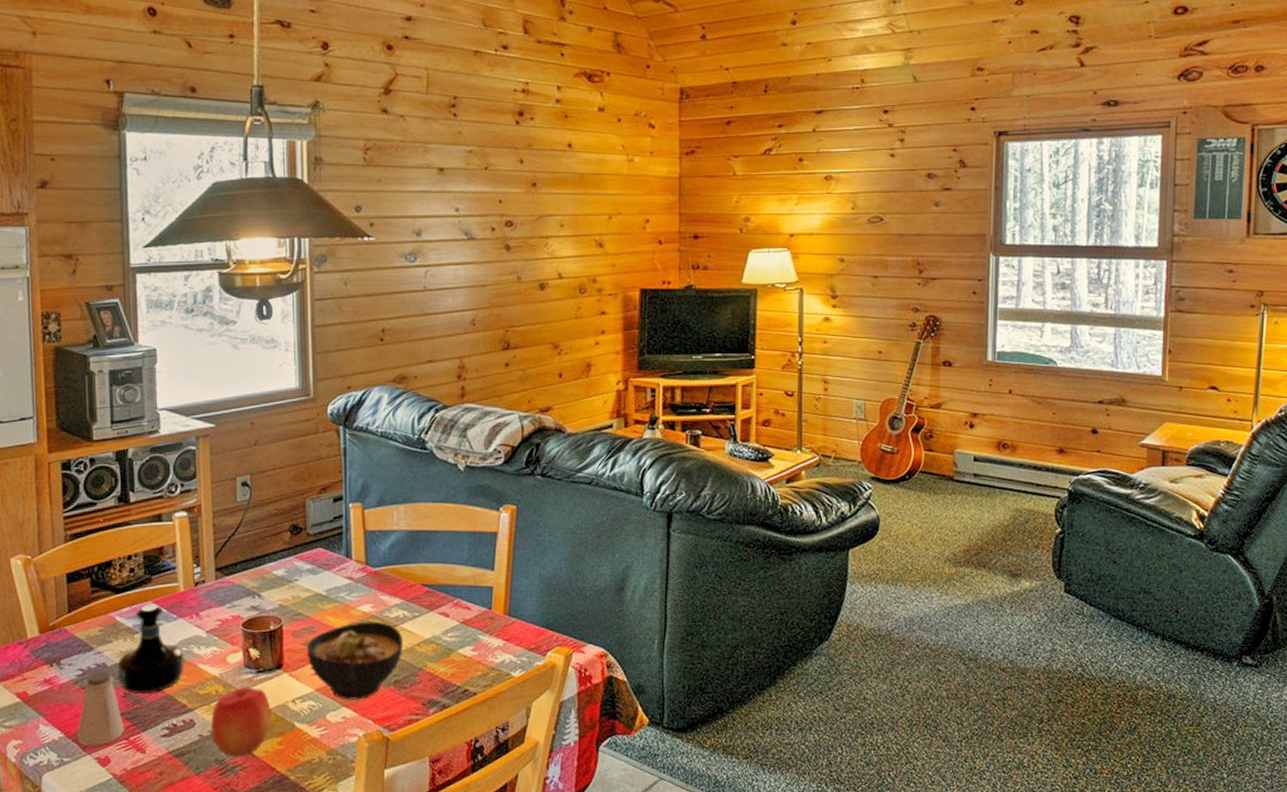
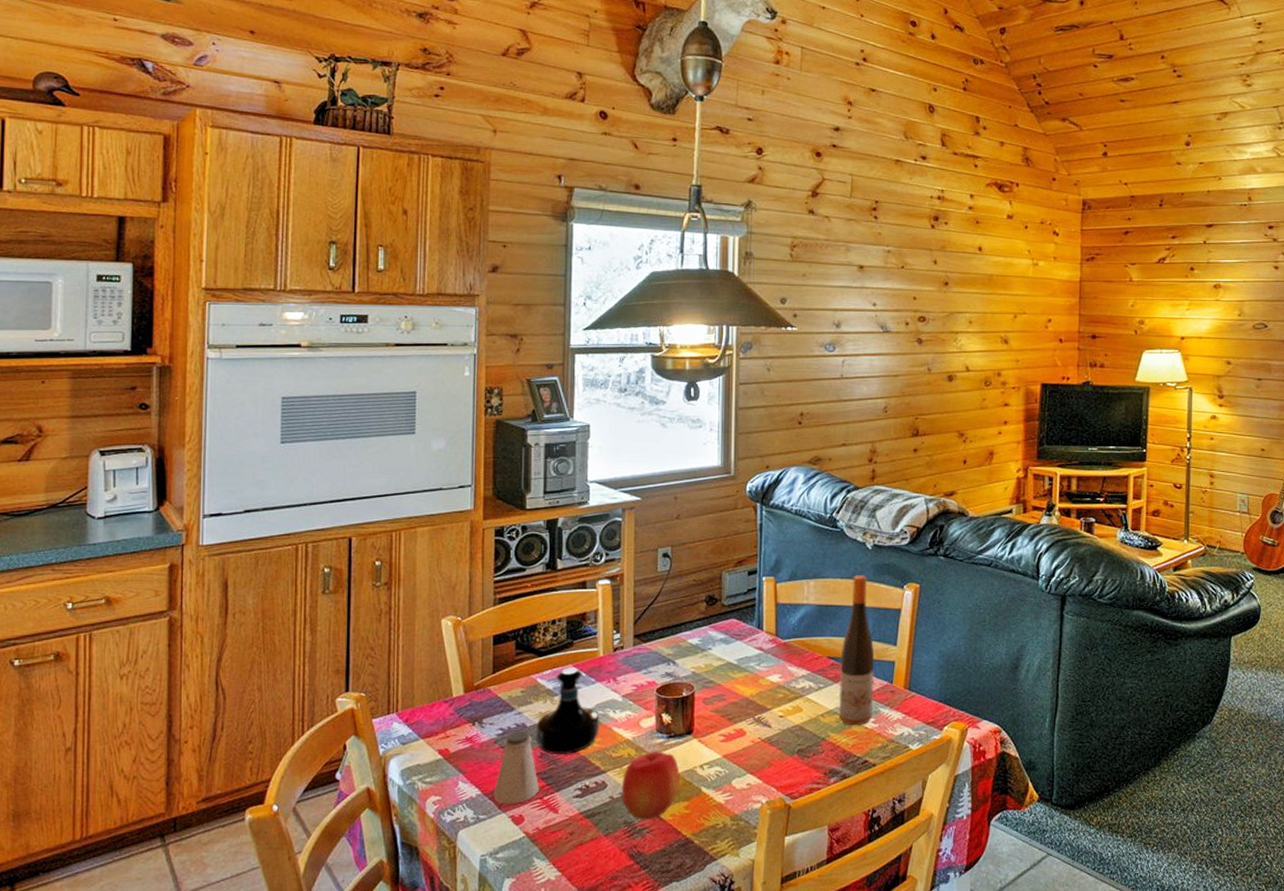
bowl: present [307,621,404,700] -> none [717,691,809,767]
wine bottle: none [434,498,472,653] -> present [838,575,875,725]

